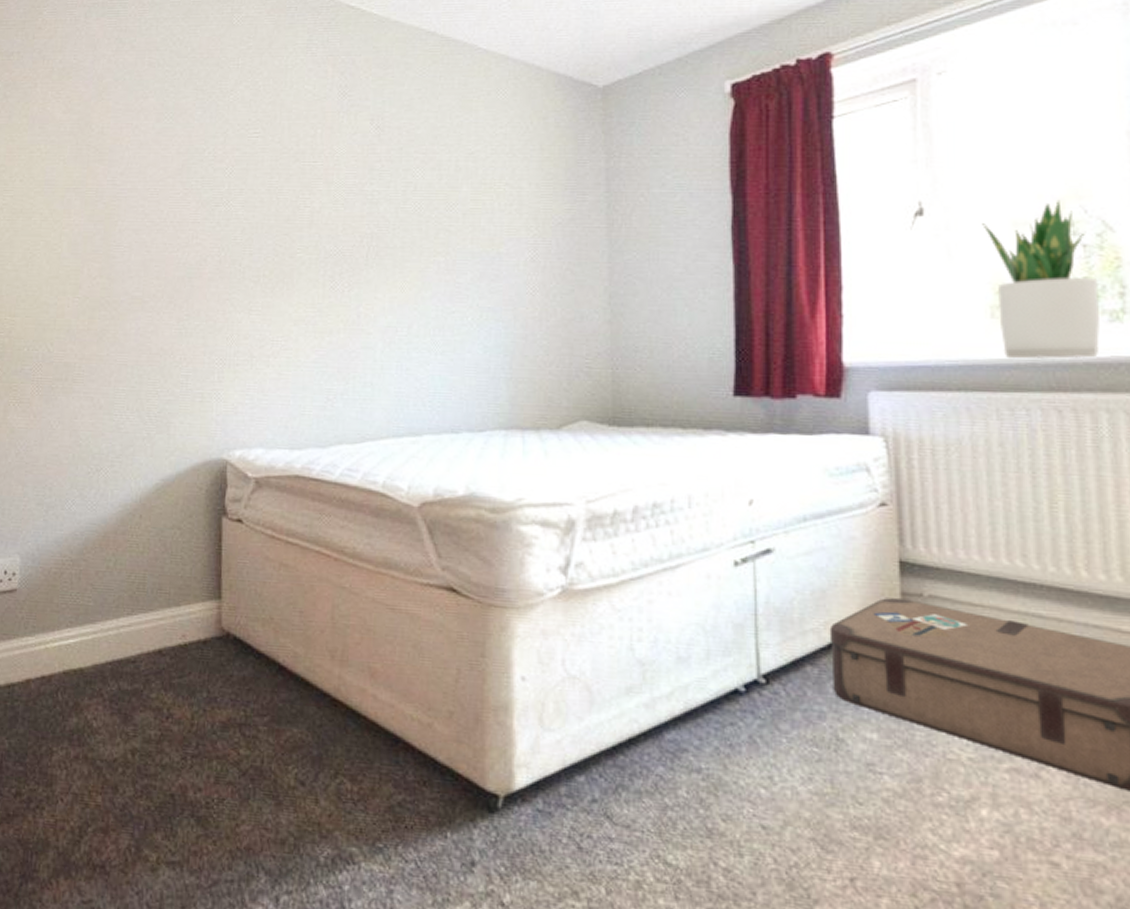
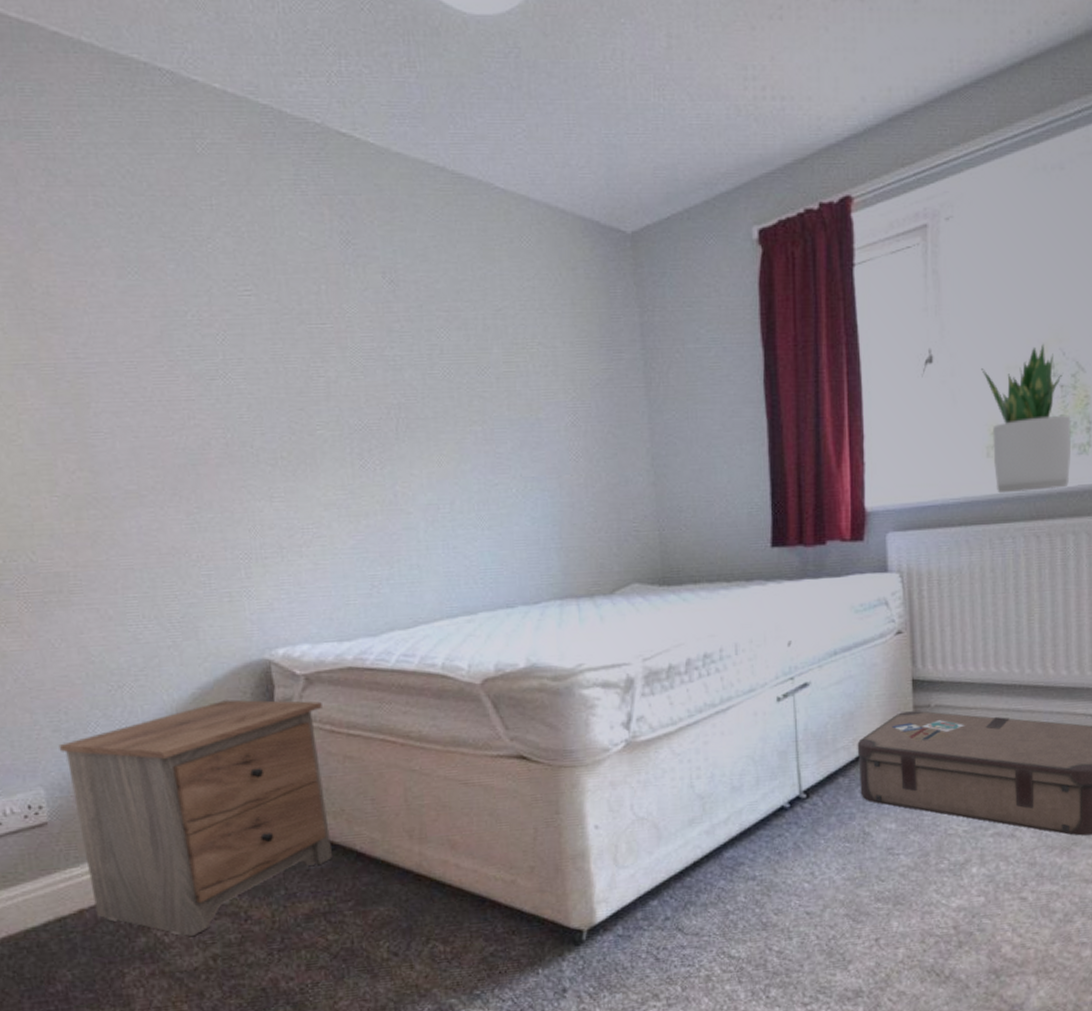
nightstand: none [39,494,267,726] -> present [58,700,332,937]

